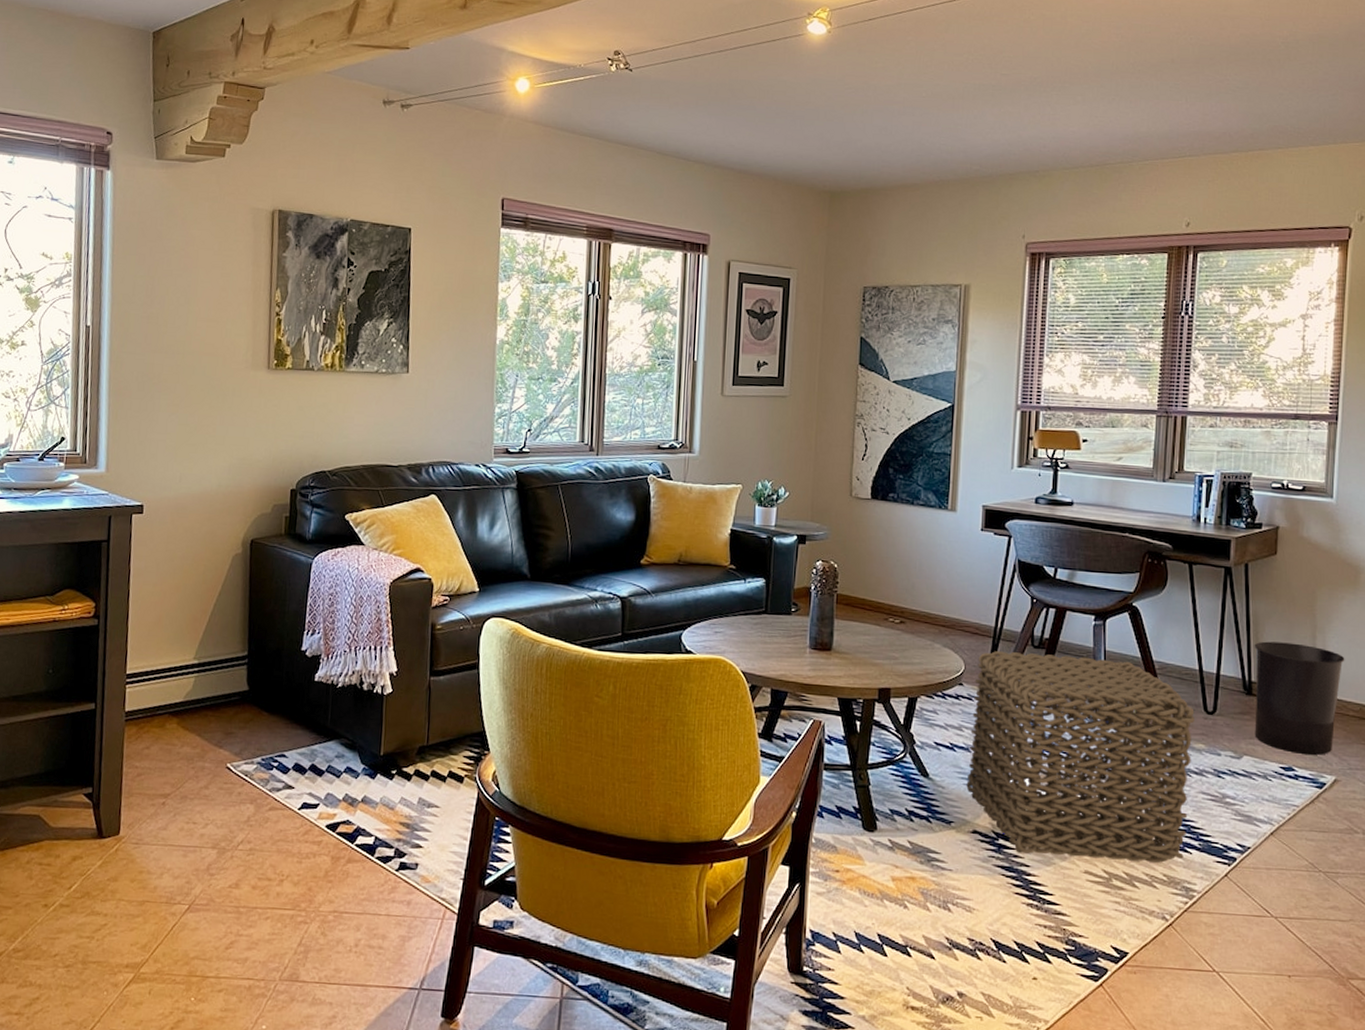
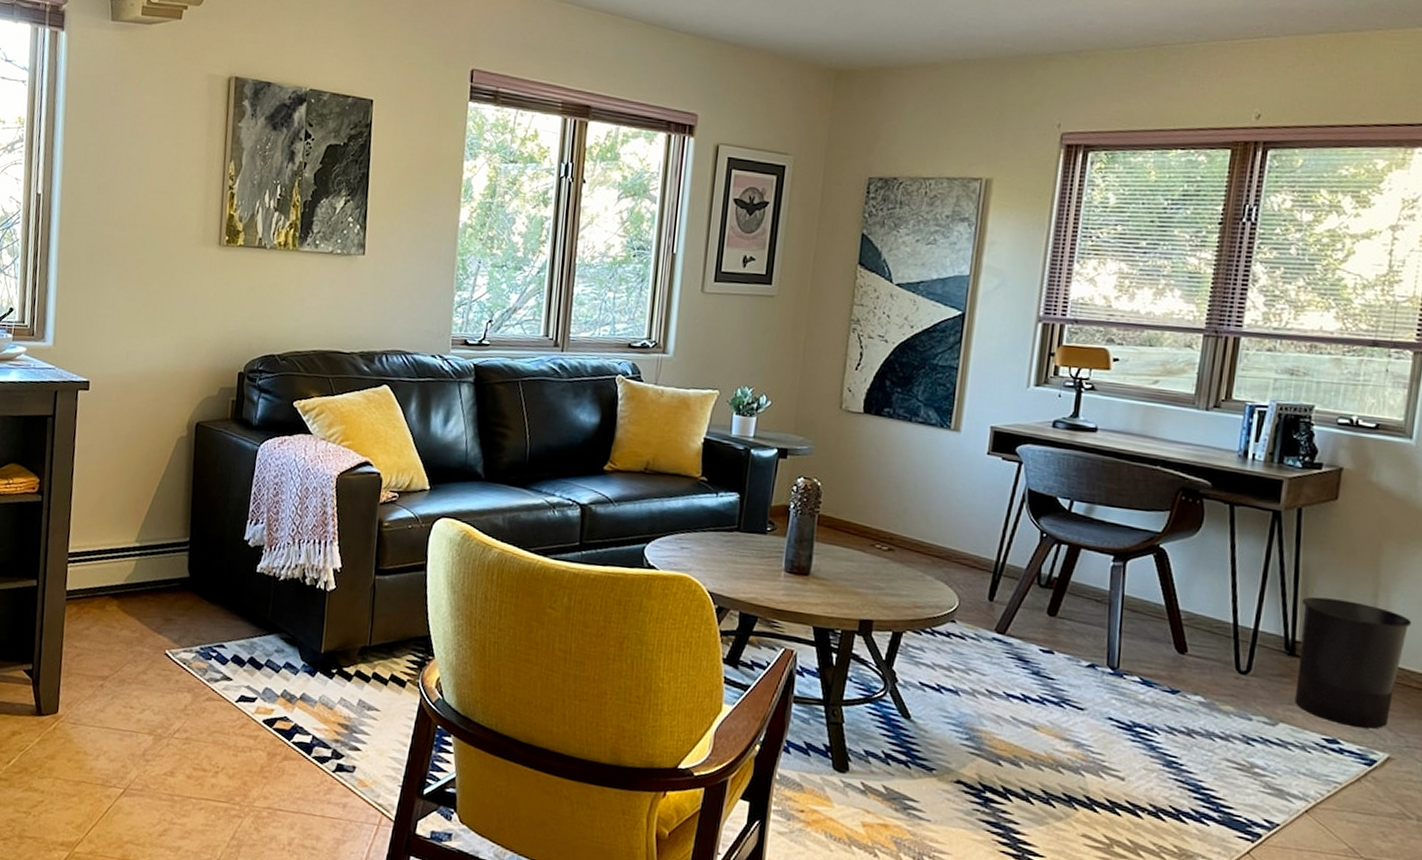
pouf: present [966,651,1195,863] -> none [952,587,1224,833]

